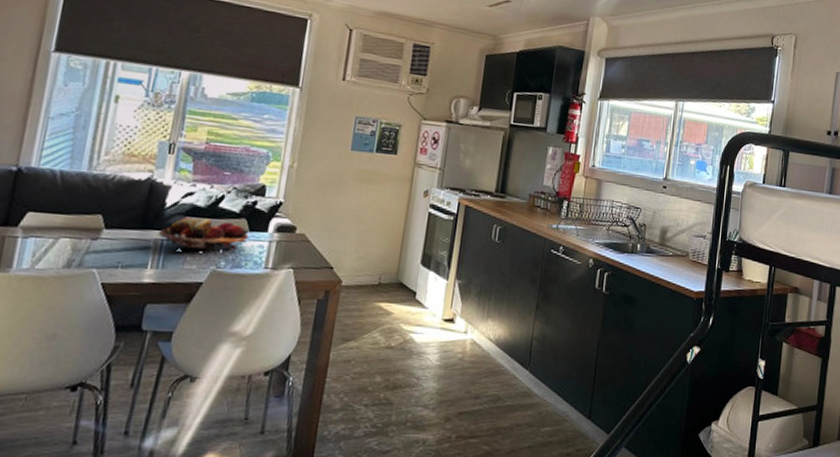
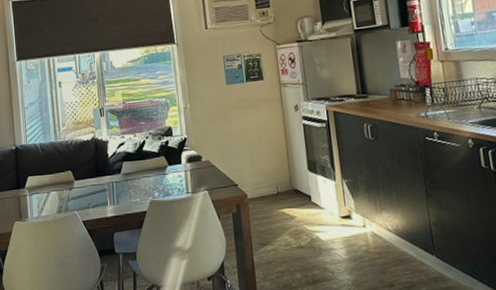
fruit basket: present [158,216,249,253] -> none [108,160,169,187]

